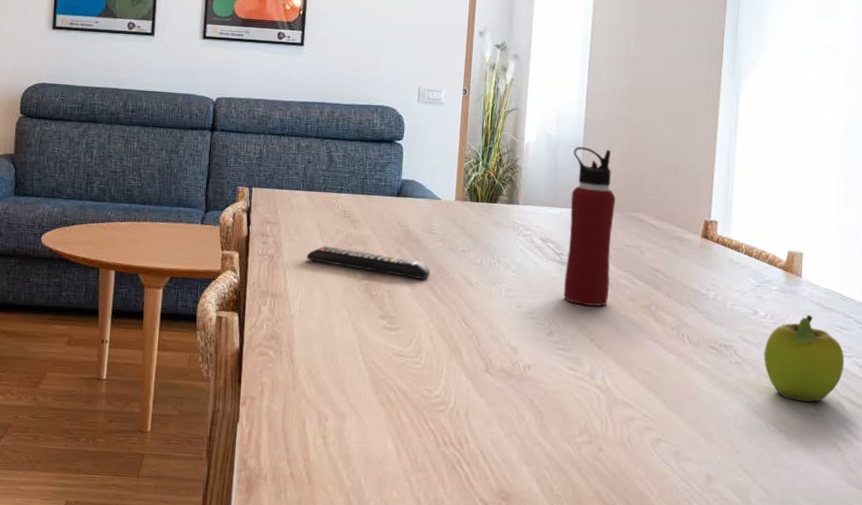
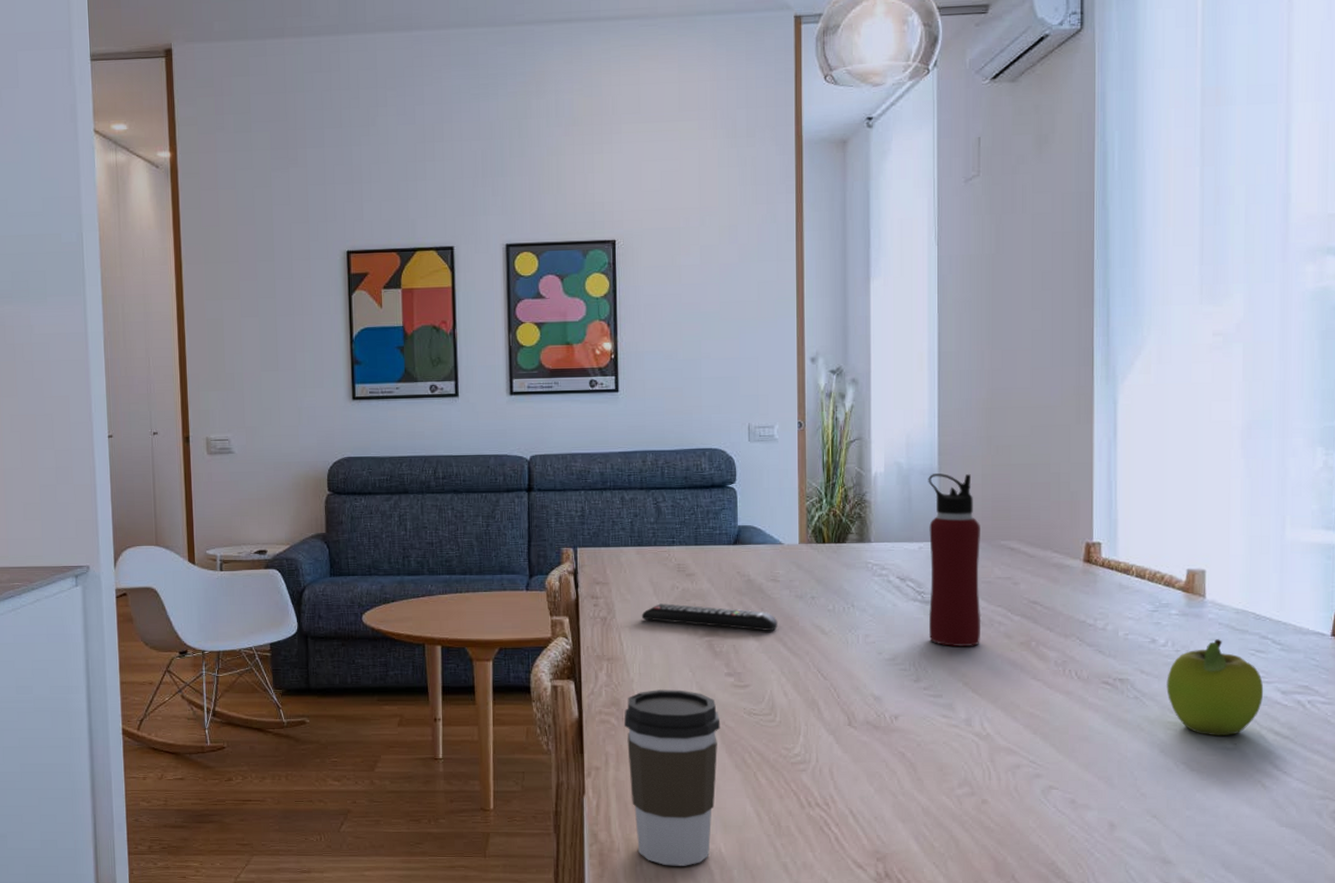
coffee cup: none [282,327,371,496] -> present [624,689,721,866]

